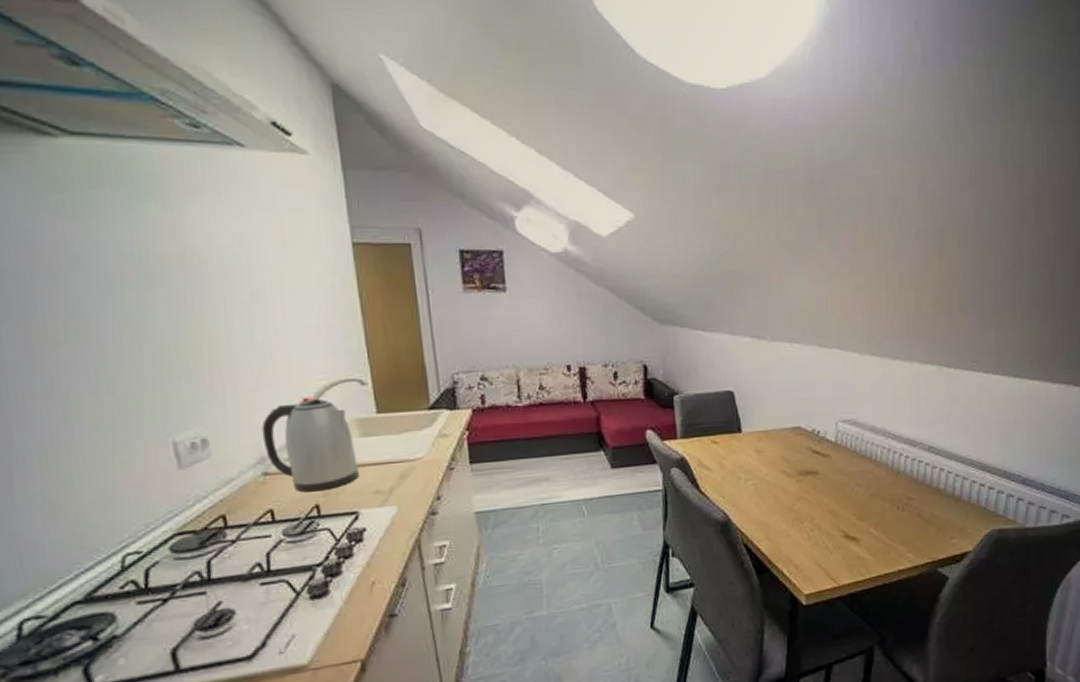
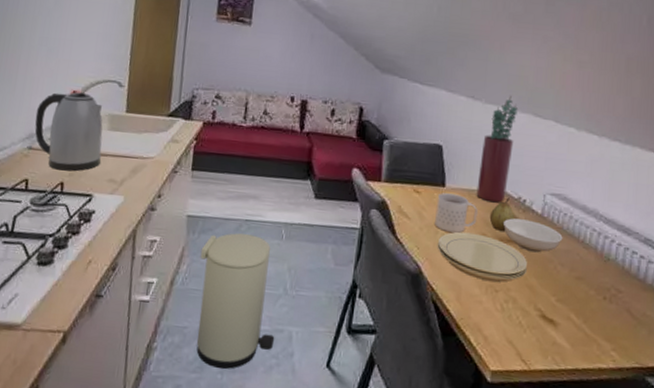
pedal bin: none [498,518,595,656] -> present [197,233,275,369]
mug: none [735,437,776,477] -> present [435,193,478,234]
plate: none [741,472,827,515] -> present [437,231,527,282]
vase: none [772,329,804,440] -> present [476,95,519,203]
fruit: none [787,432,812,465] -> present [489,197,515,231]
bowl: none [800,449,857,480] -> present [502,218,563,253]

